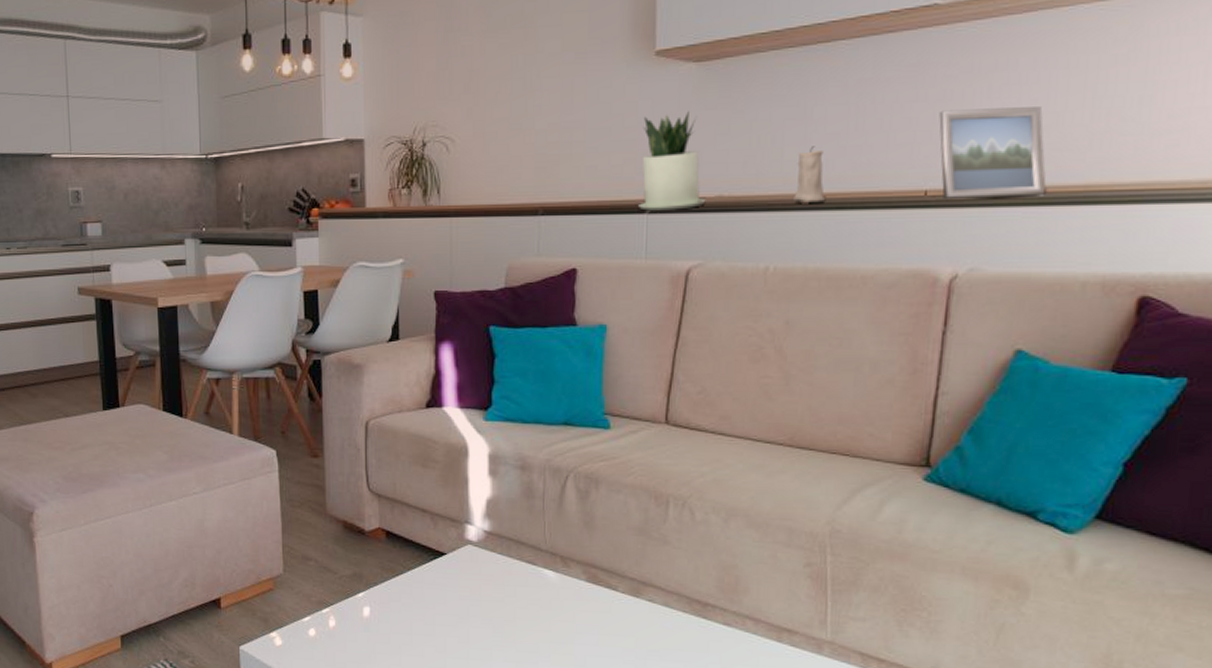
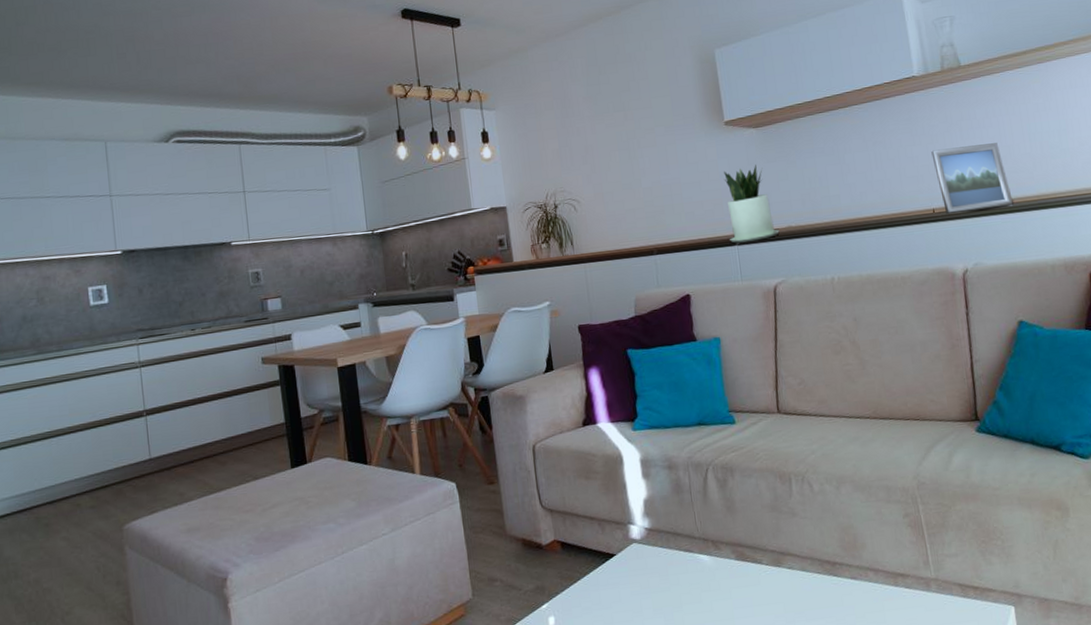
candle: present [793,146,826,204] -> none [840,183,866,227]

